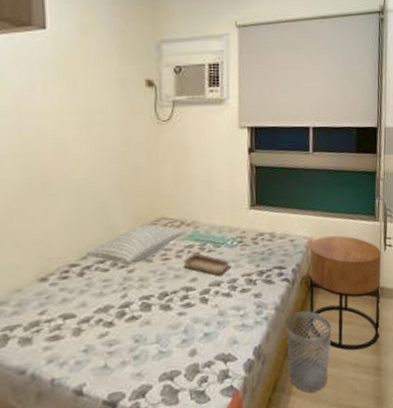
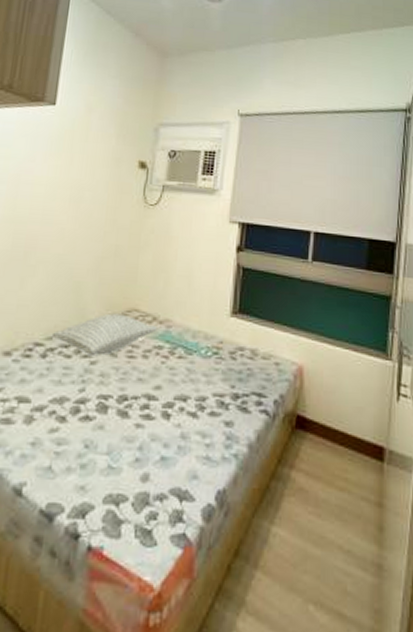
tray: present [182,252,232,276] -> none [148,356,203,389]
wastebasket: present [286,310,332,393] -> none [257,457,318,574]
side table: present [309,235,381,351] -> none [289,366,392,532]

